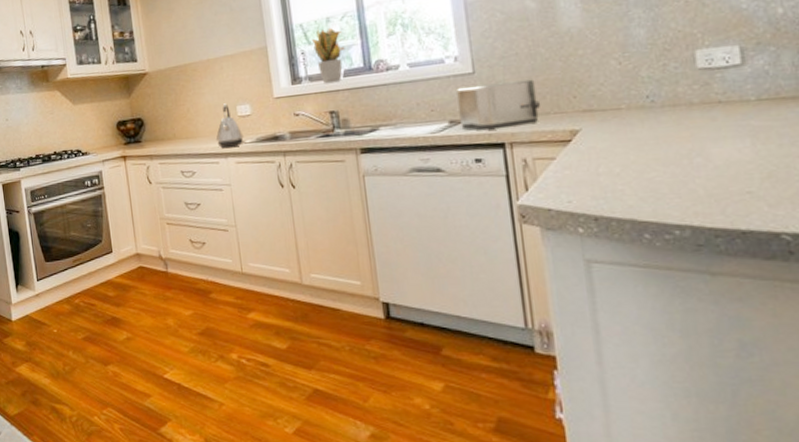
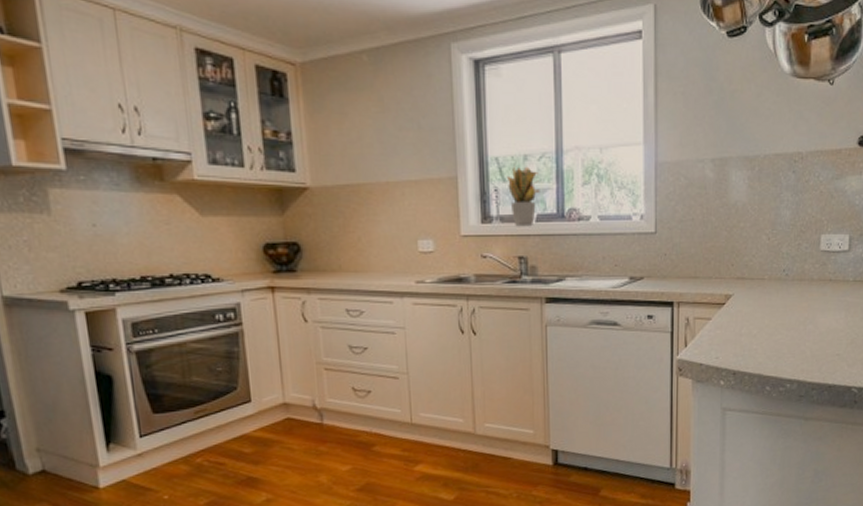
kettle: present [215,103,244,148] -> none [390,236,424,286]
toaster: present [457,79,541,131] -> none [639,245,706,289]

